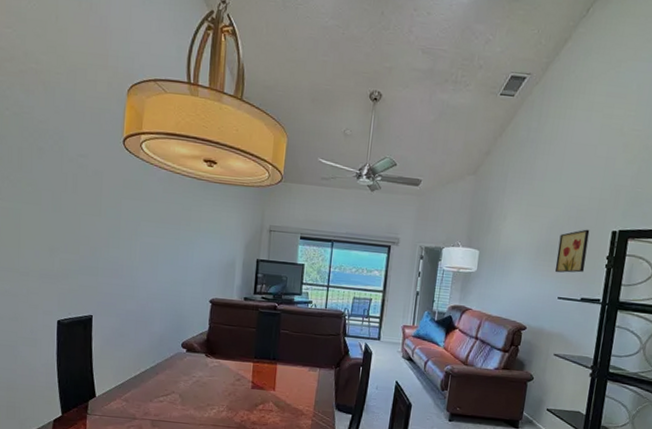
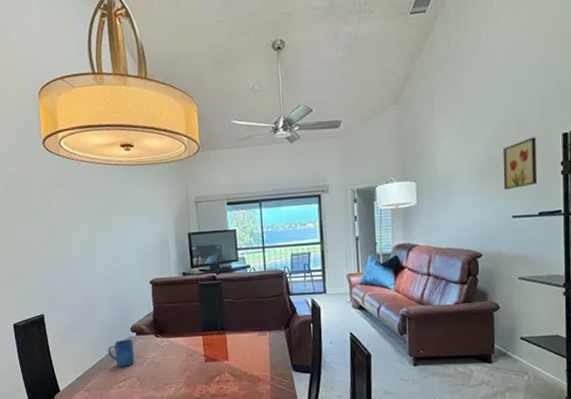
mug: none [153,353,182,382] -> present [107,339,135,367]

